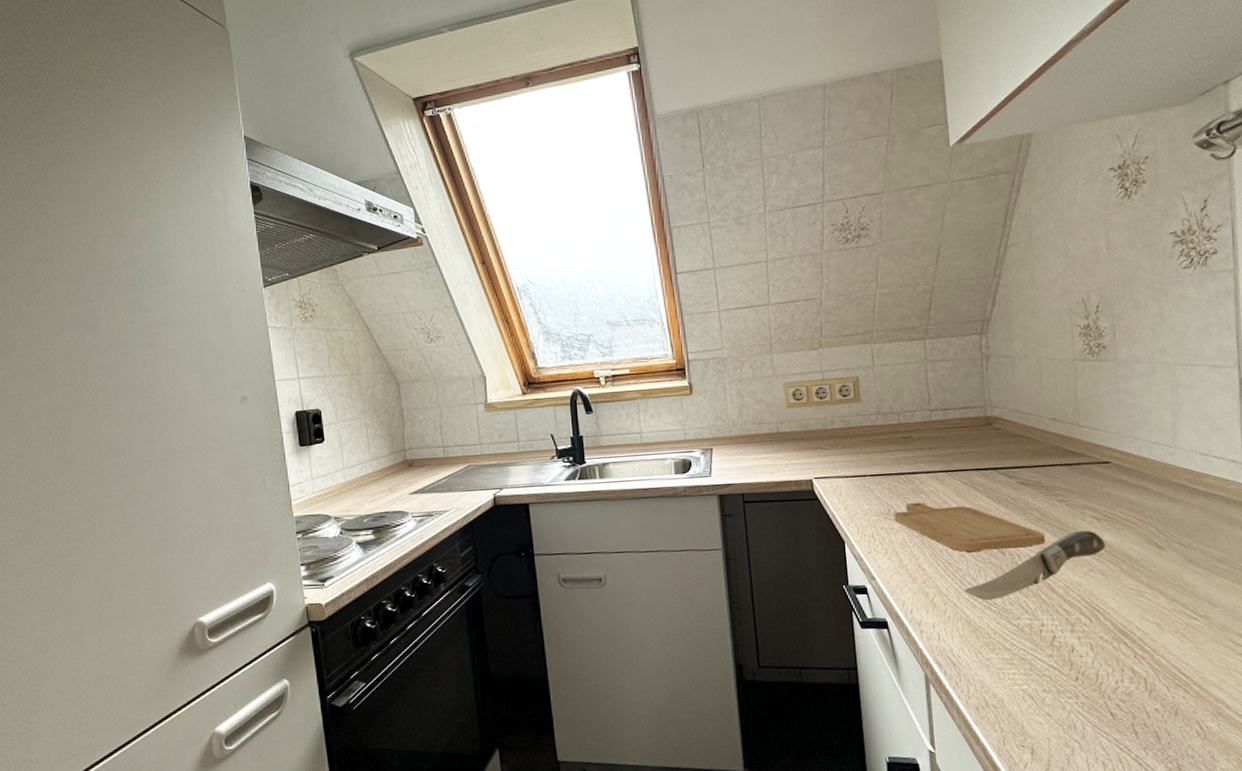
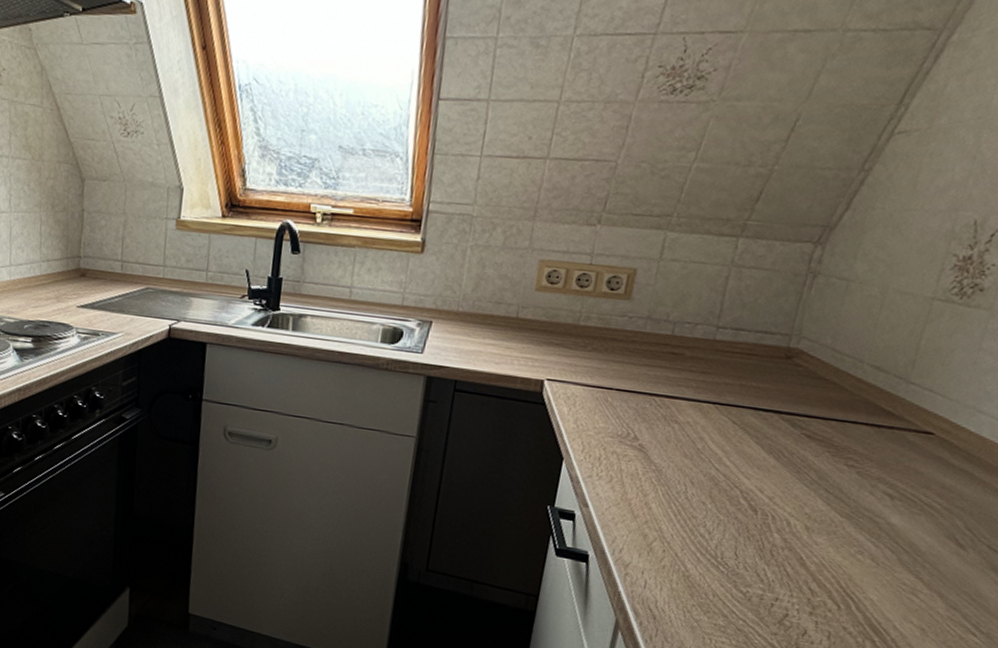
chopping board: present [894,502,1046,552] -> none [631,430,816,512]
kitchen knife: present [964,530,1106,601] -> none [692,504,891,560]

